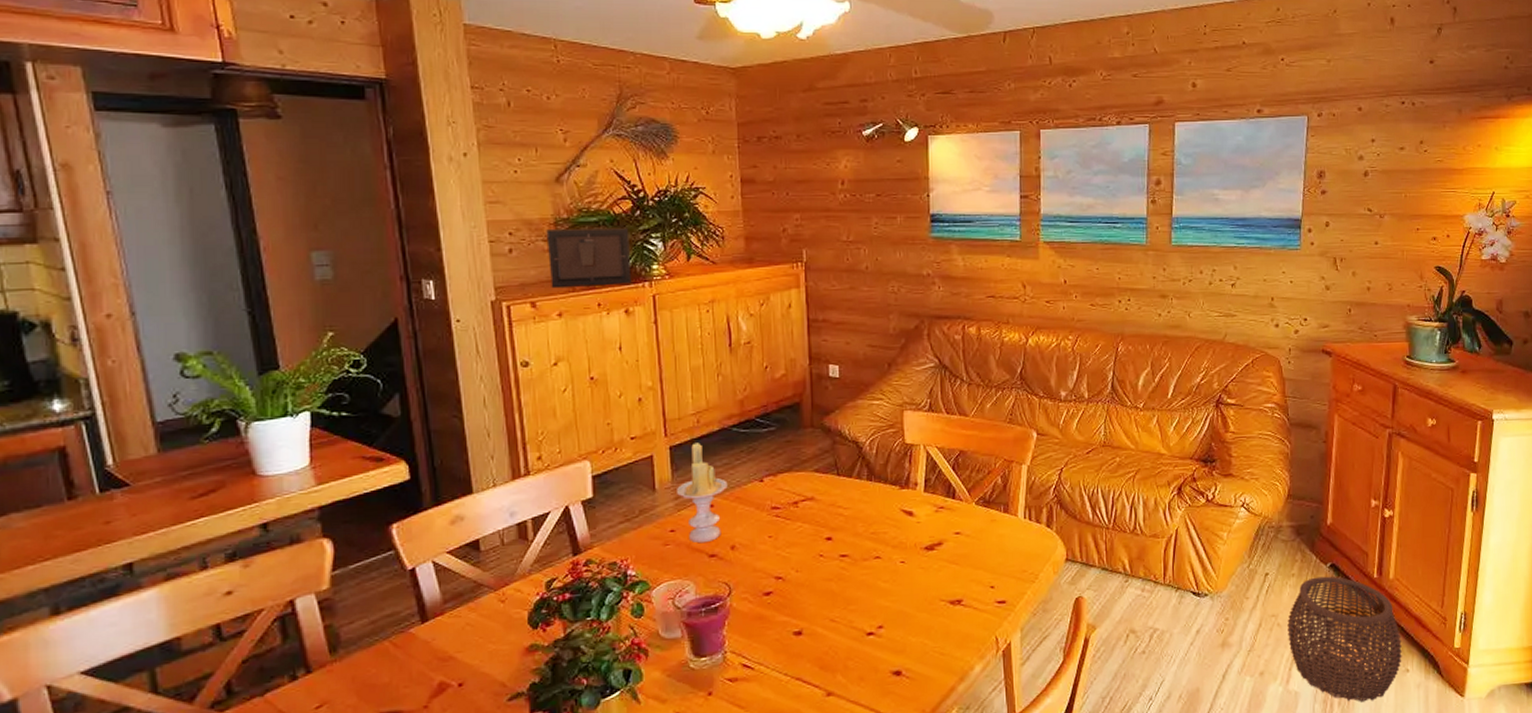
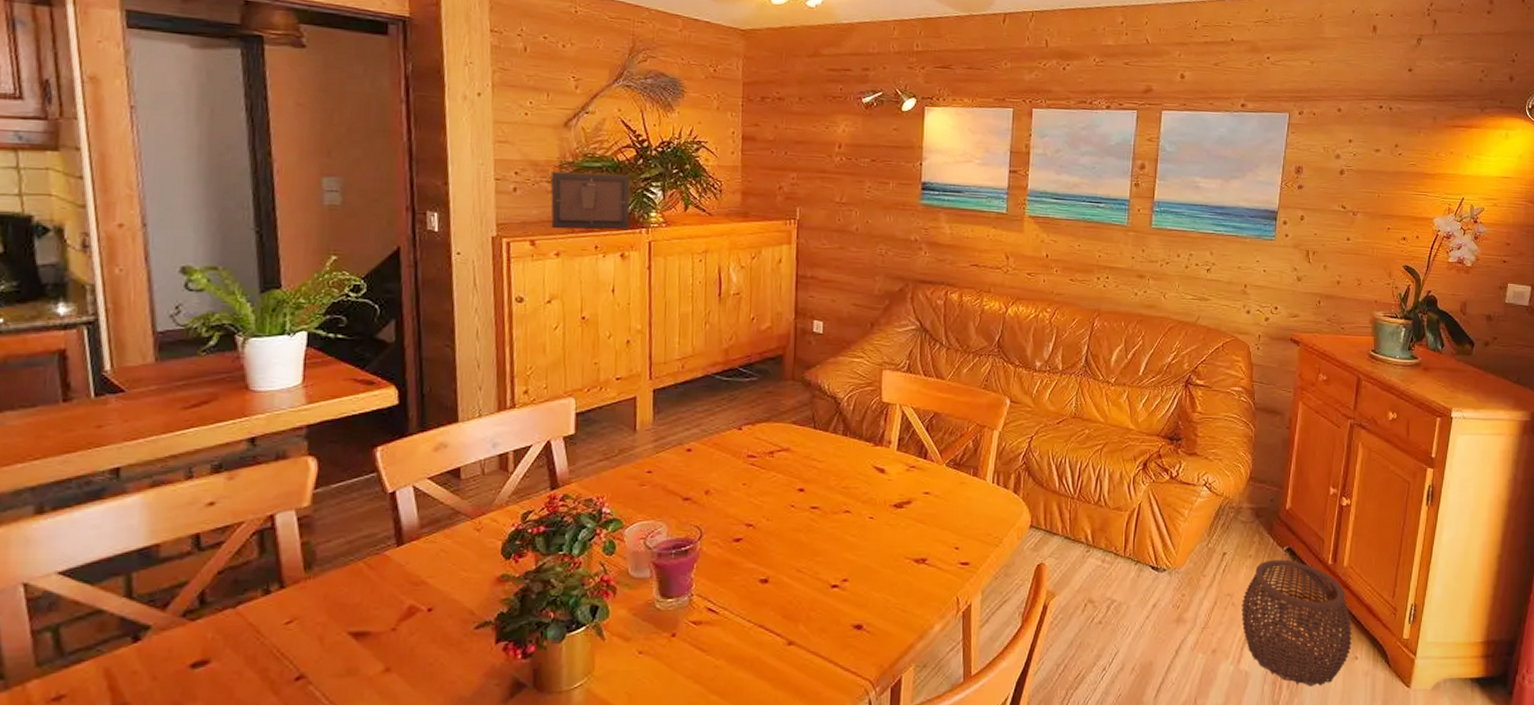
candle: present [677,442,728,544] -> none [657,387,707,486]

